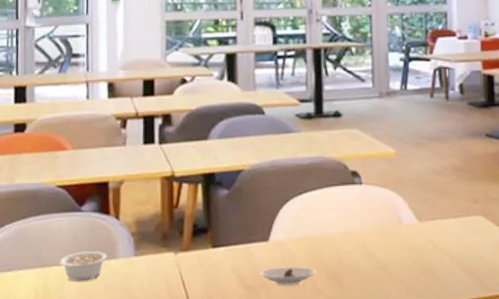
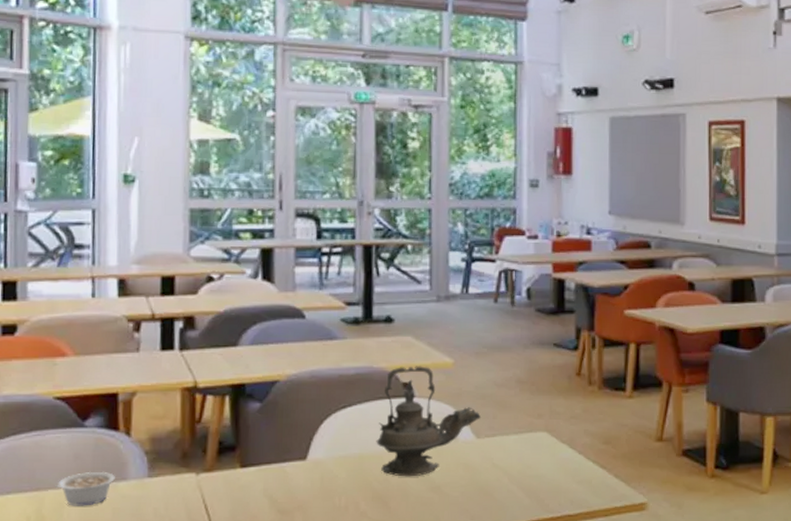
saucer: present [260,266,316,286] -> none [295,487,360,509]
teapot: none [329,156,423,257] -> present [376,366,482,477]

